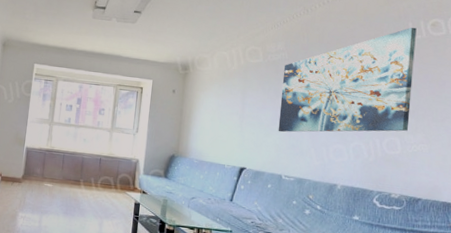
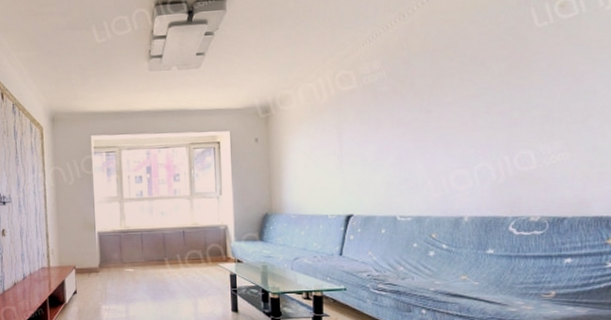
wall art: present [278,27,417,133] -> none [383,12,543,167]

